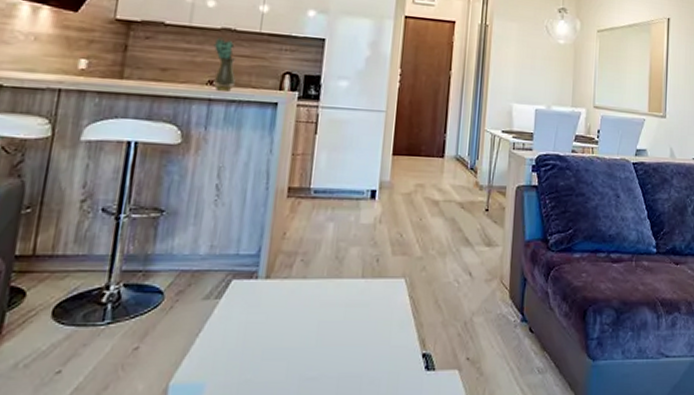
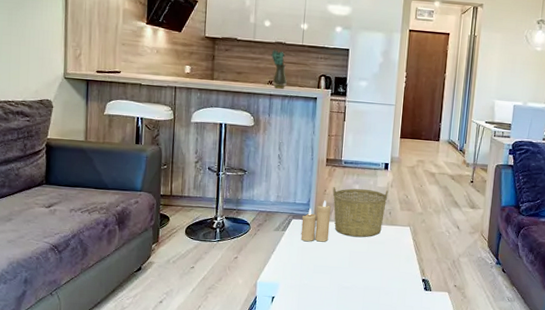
candle: none [243,248,293,313] -> present [300,200,331,242]
basket: none [295,228,376,300] -> present [332,187,389,238]

